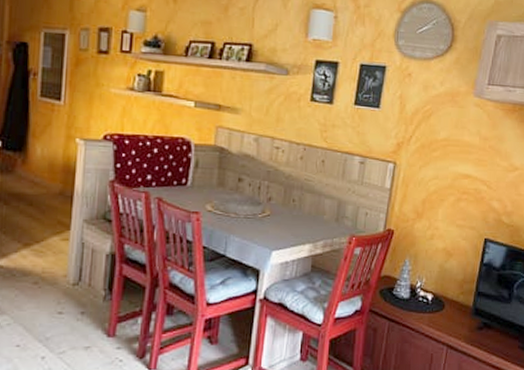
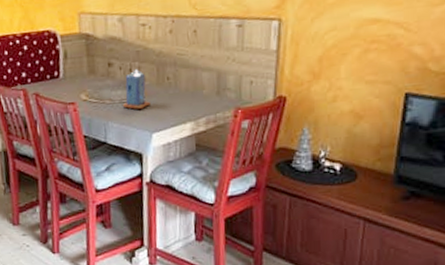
candle: none [246,188,275,226] -> present [122,69,151,110]

